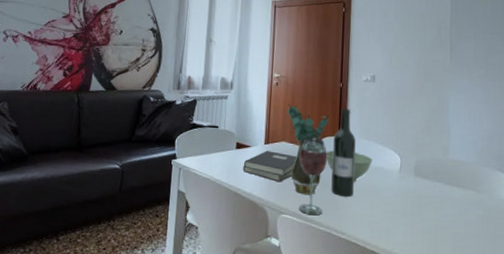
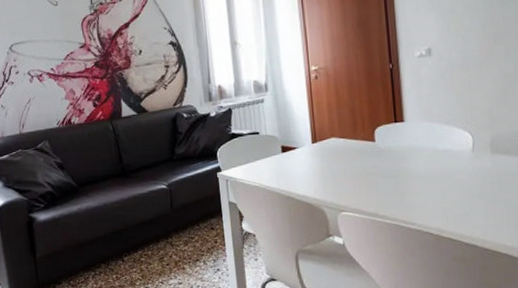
hardback book: present [243,151,296,182] -> none [292,149,349,181]
vase: present [287,104,329,195] -> none [331,96,381,190]
wineglass: present [299,137,328,216] -> none [352,128,387,210]
bowl: present [326,150,372,182] -> none [382,137,438,169]
wine bottle: present [331,108,356,197] -> none [389,90,420,186]

